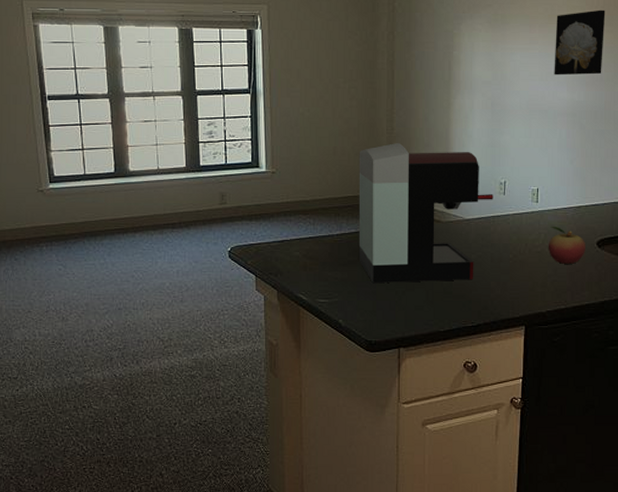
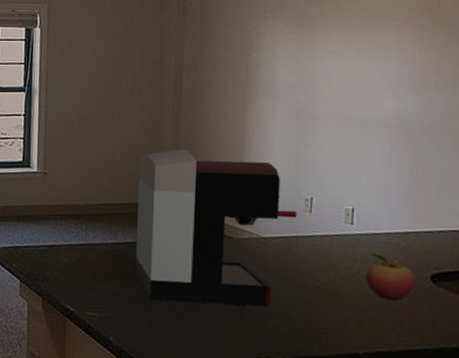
wall art: present [554,9,606,76] -> none [375,9,442,82]

